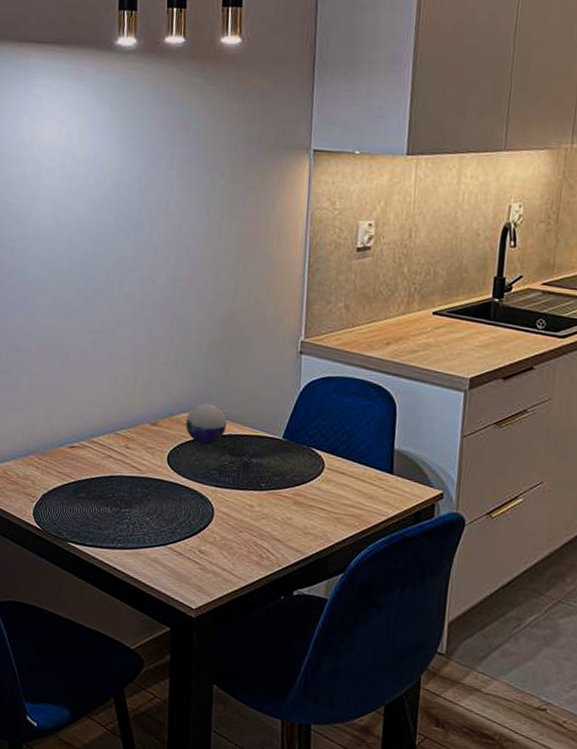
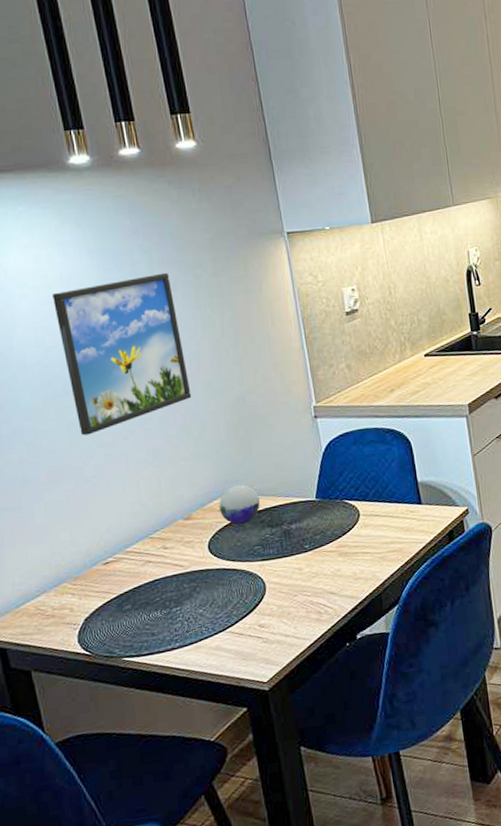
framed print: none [74,170,187,319] -> present [53,272,192,436]

